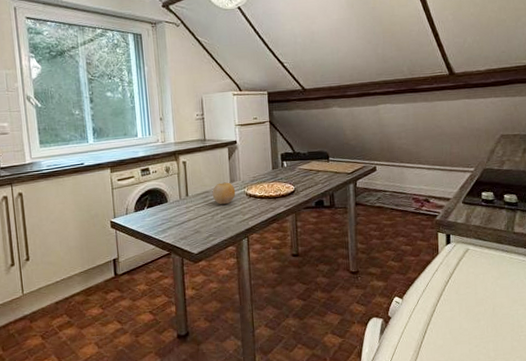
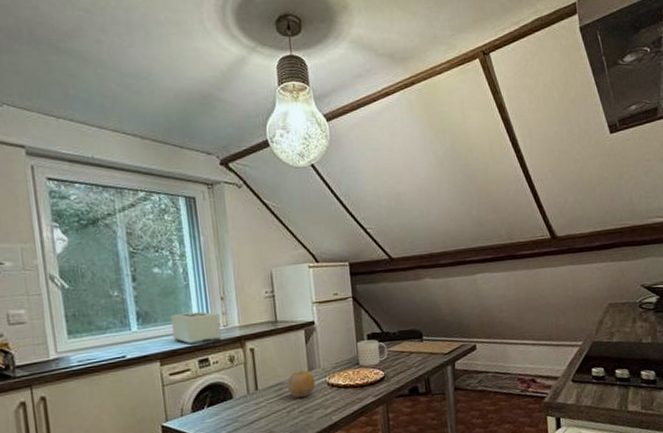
toaster: none [120,129,160,157] -> present [171,311,222,346]
mug: none [272,158,298,181] -> present [357,339,387,367]

